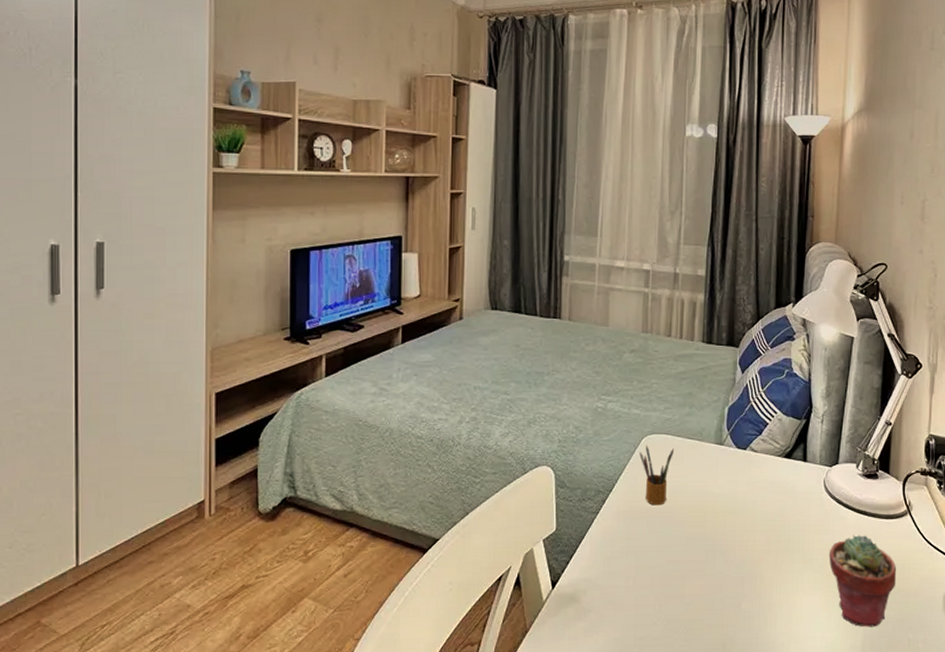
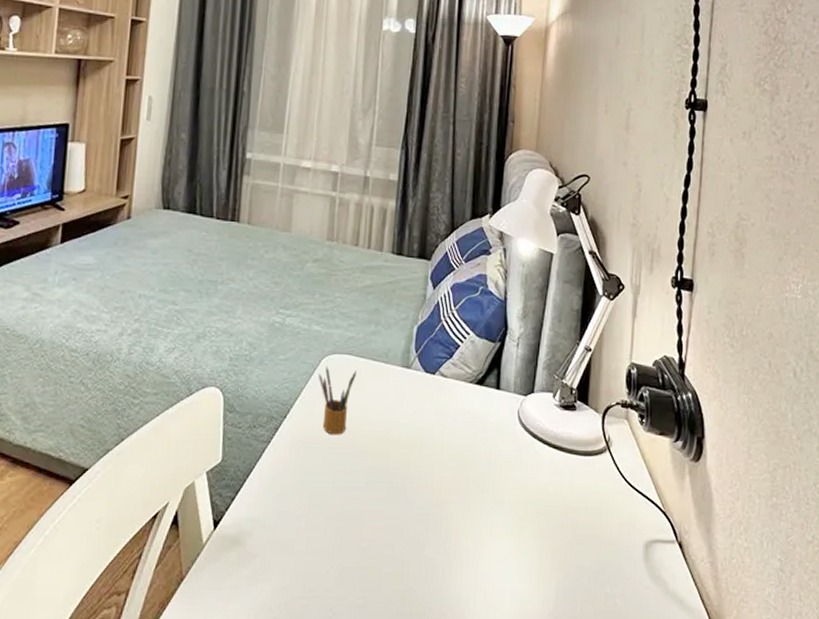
potted succulent: present [828,535,897,627] -> none [521,473,594,579]

